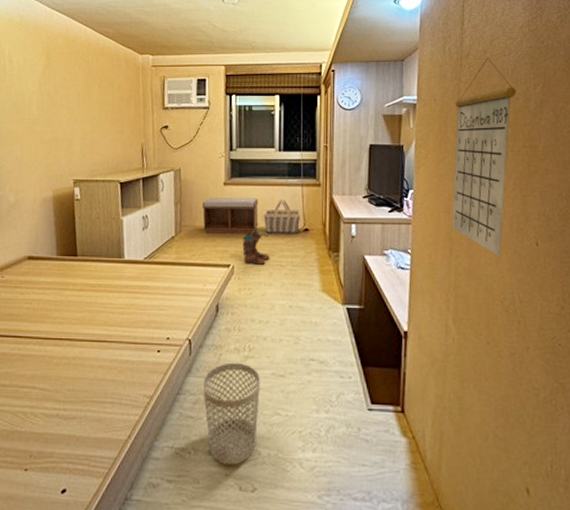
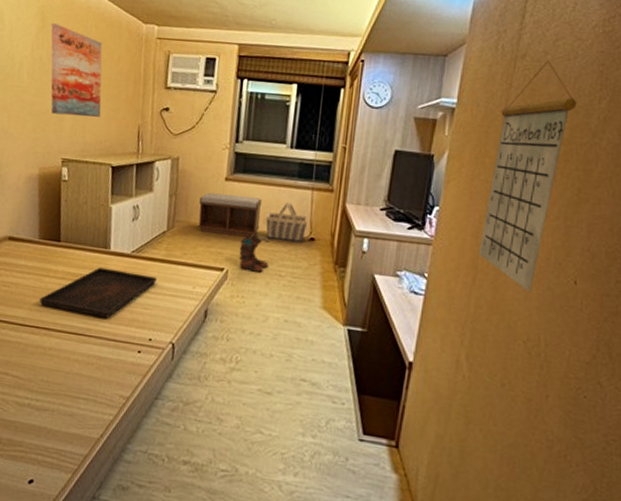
wall art: none [56,60,107,140] -> present [51,23,103,117]
serving tray: none [61,276,170,323] -> present [39,267,157,318]
wastebasket: present [202,362,260,466] -> none [182,372,245,479]

